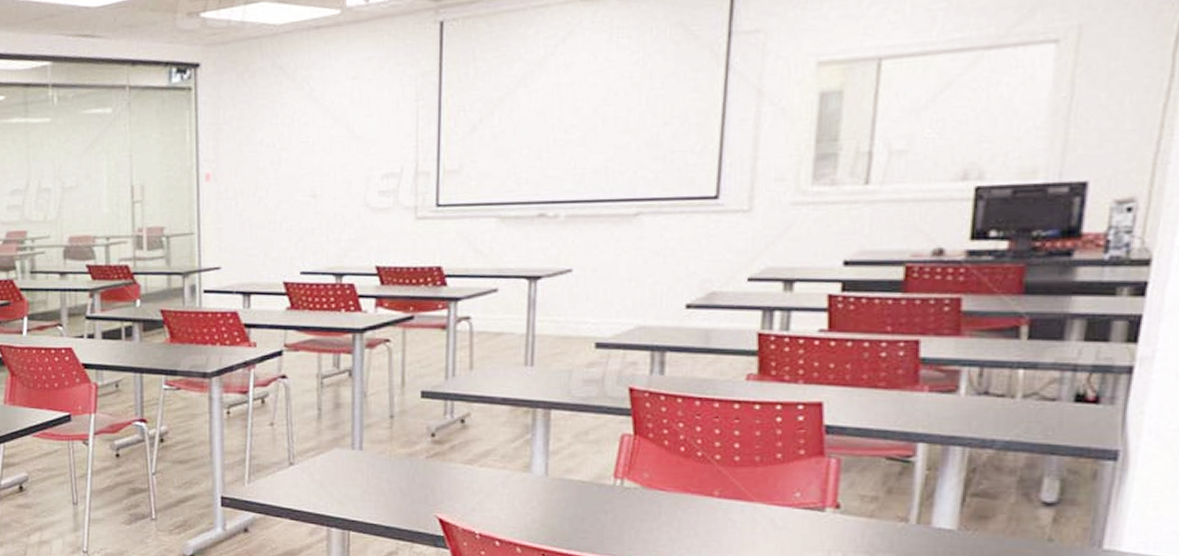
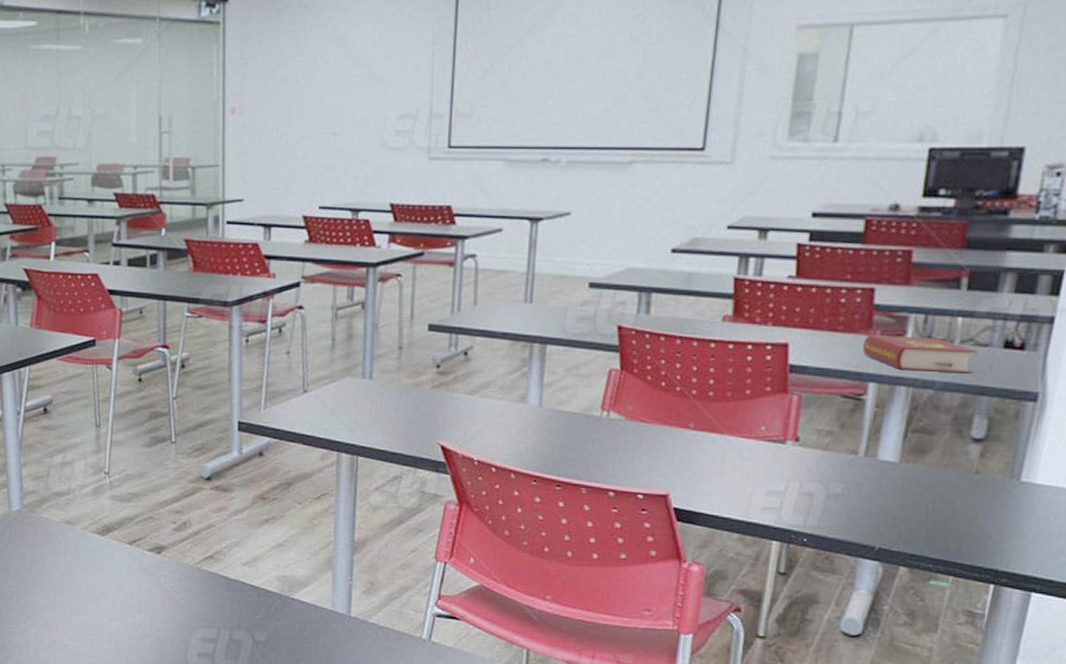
book: none [909,390,1044,431] -> present [863,334,978,374]

